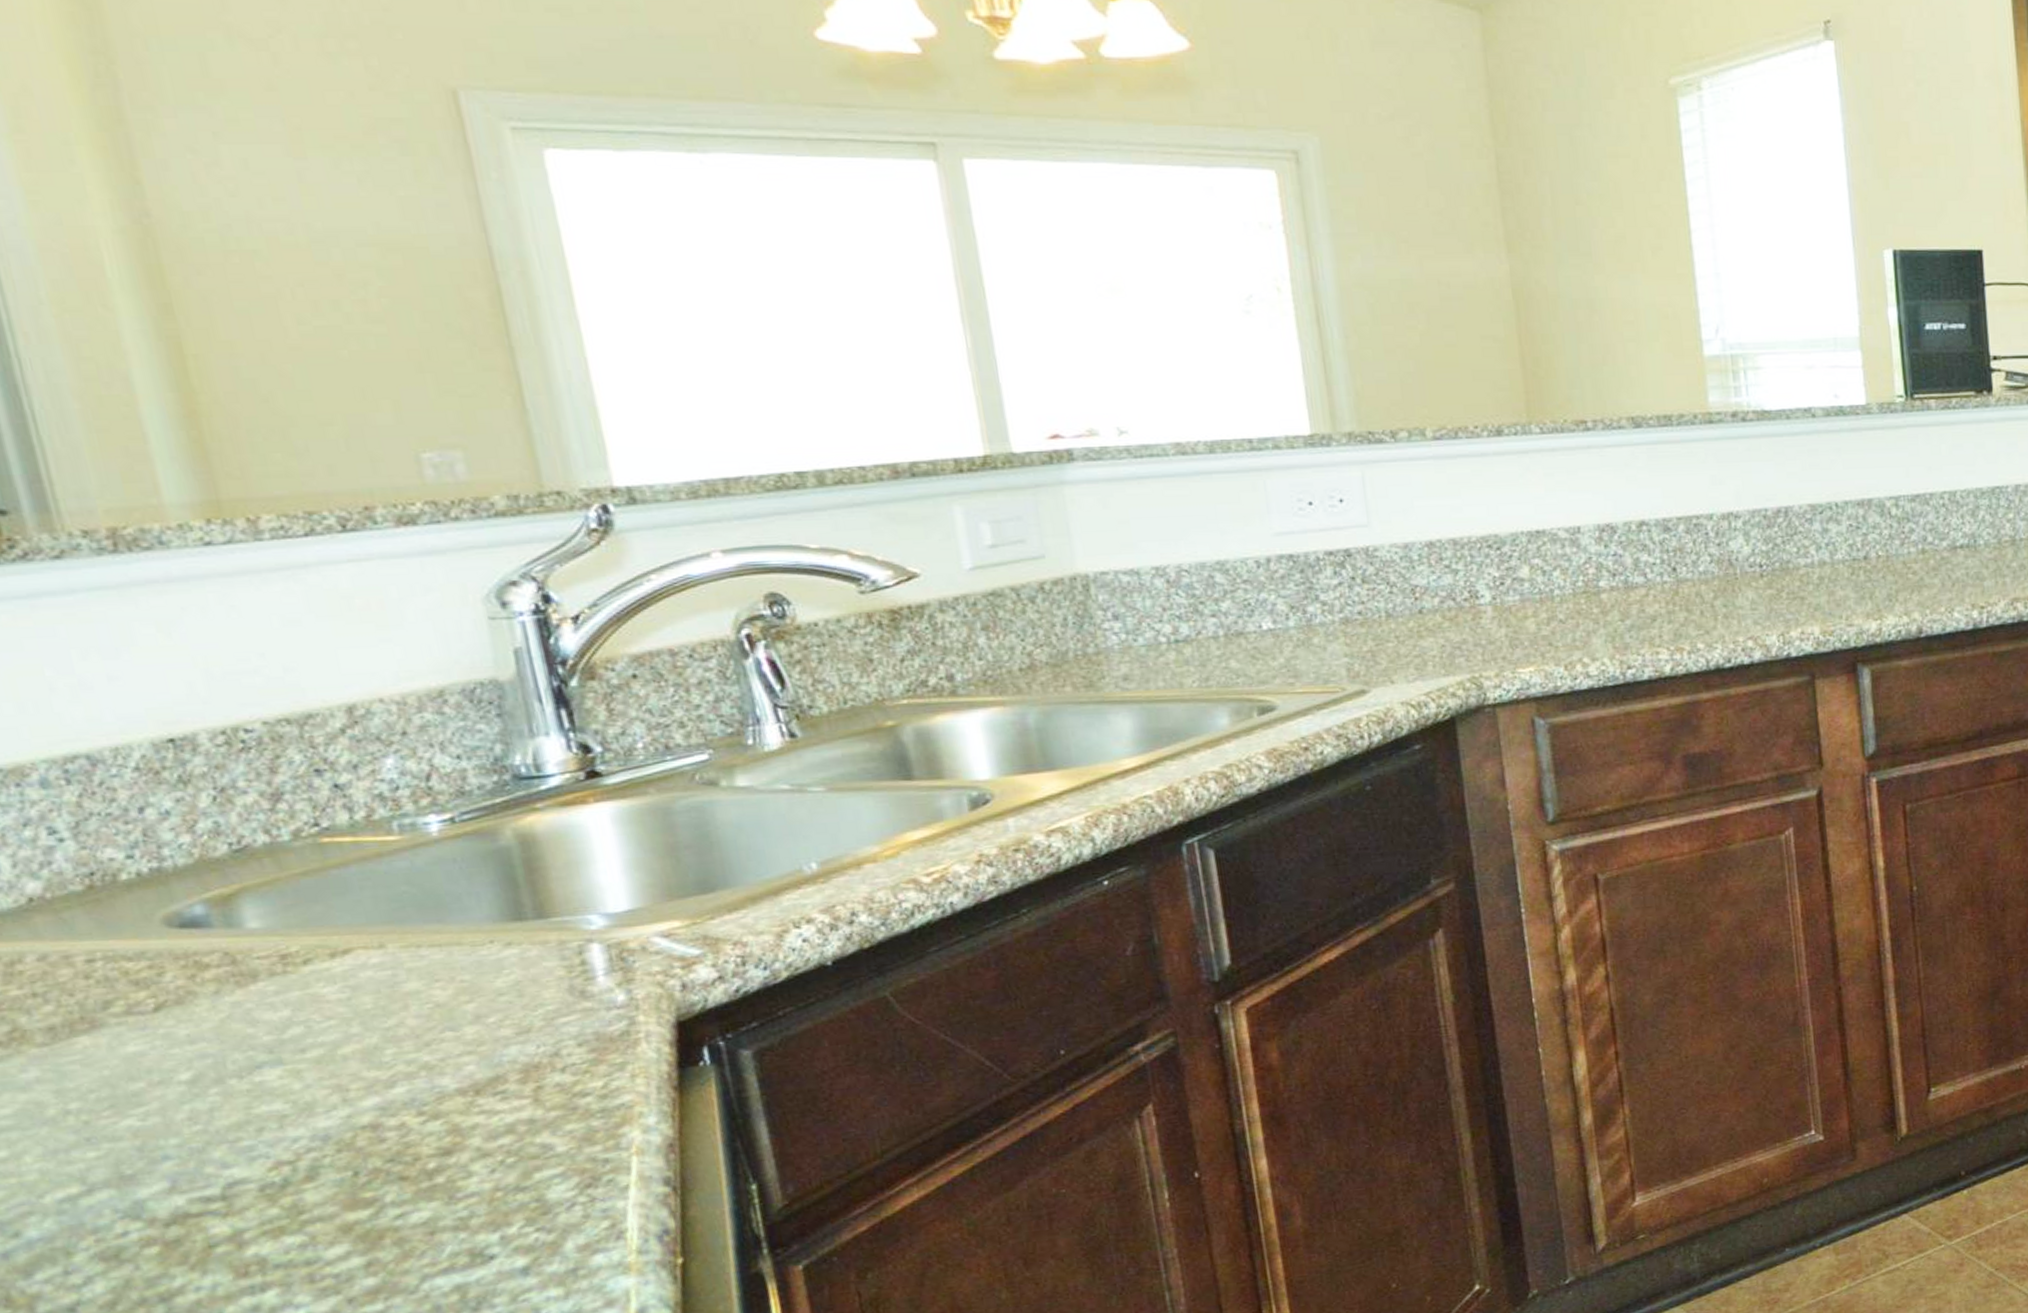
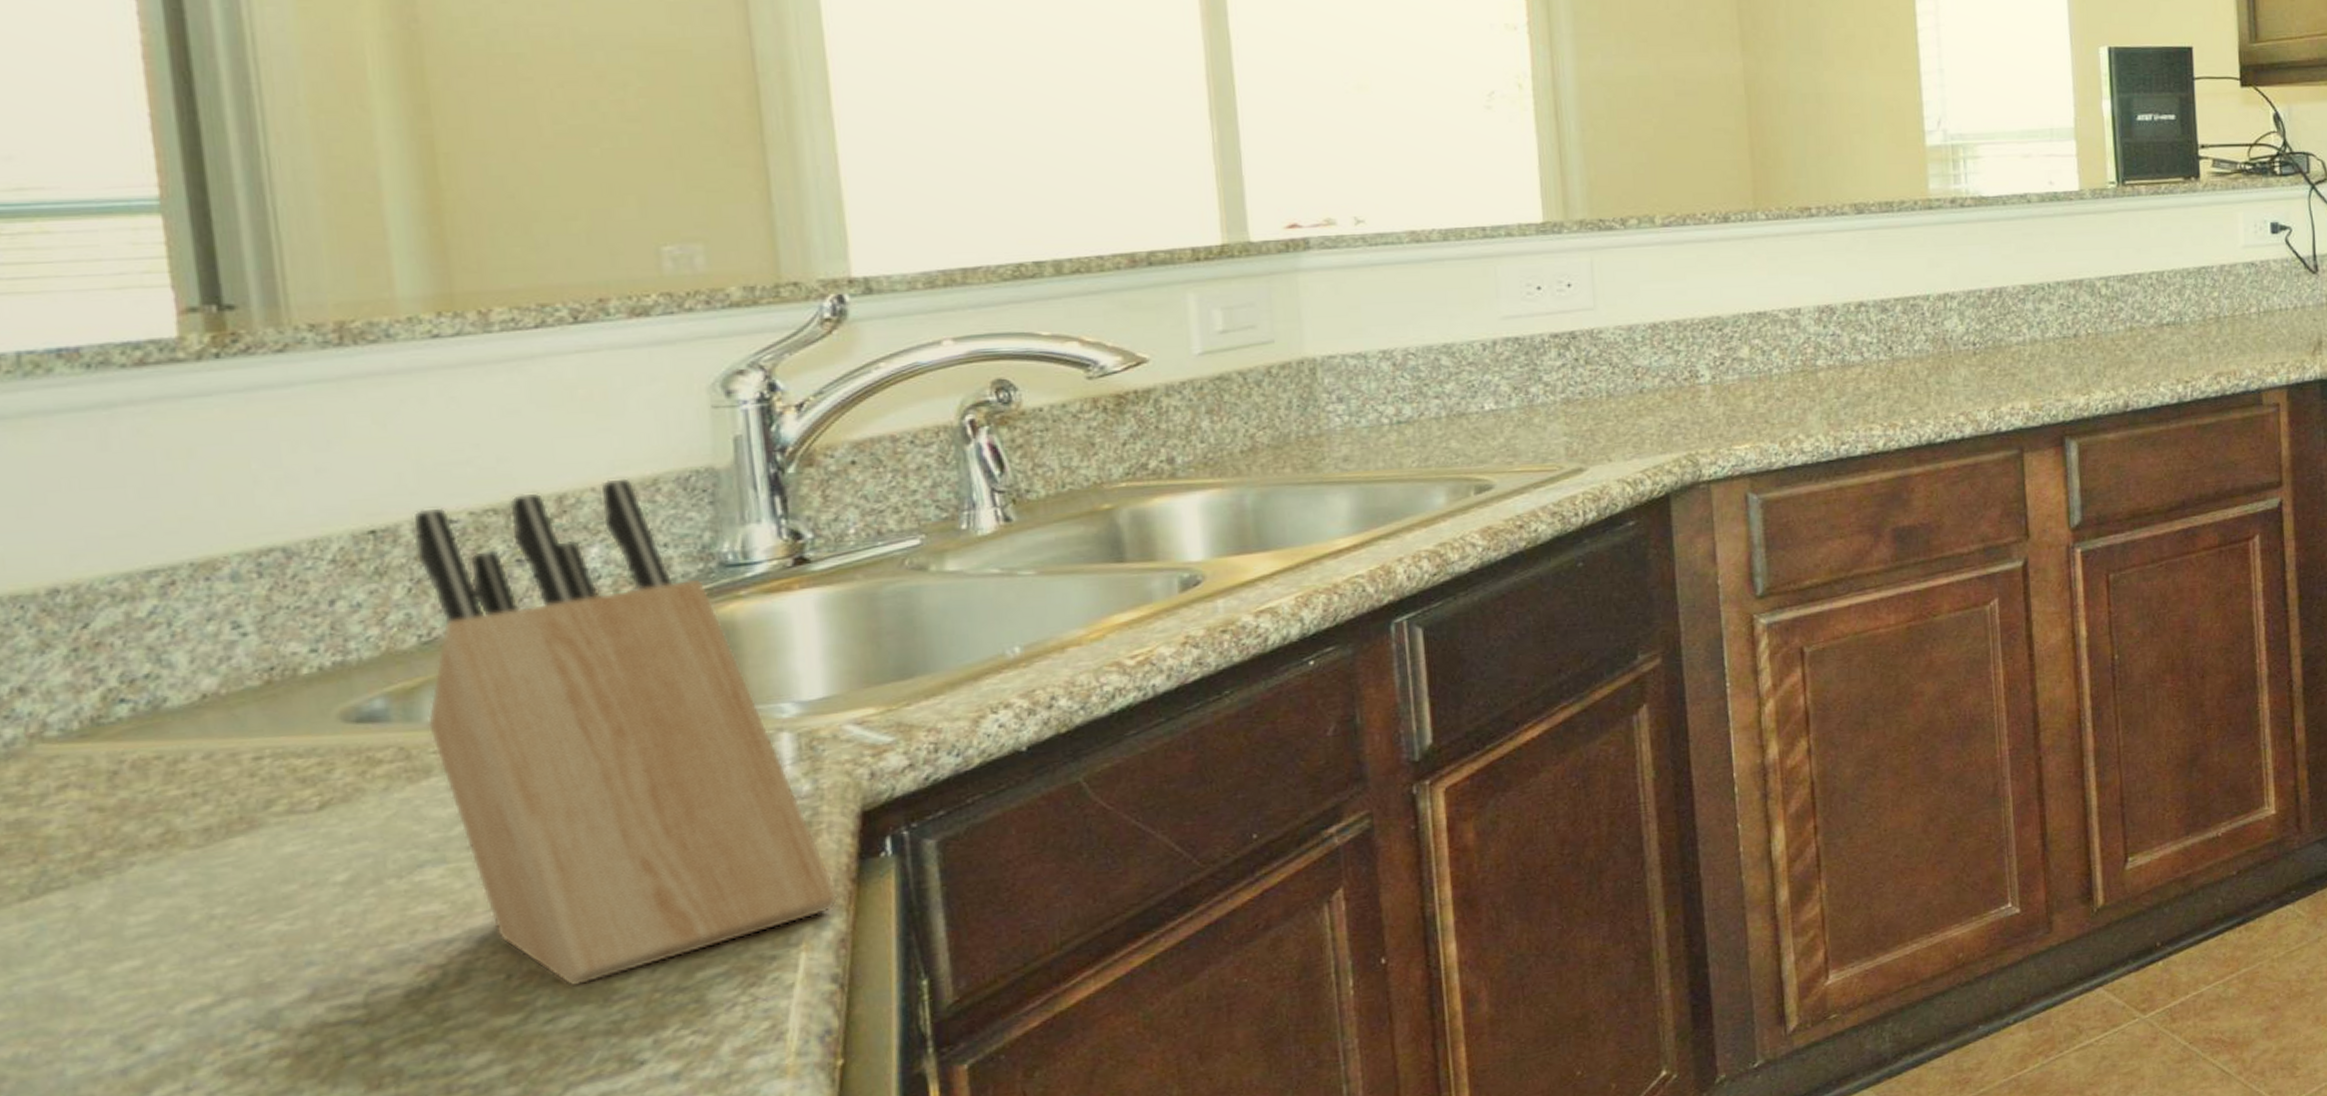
knife block: none [207,688,664,1184] -> present [411,477,839,987]

